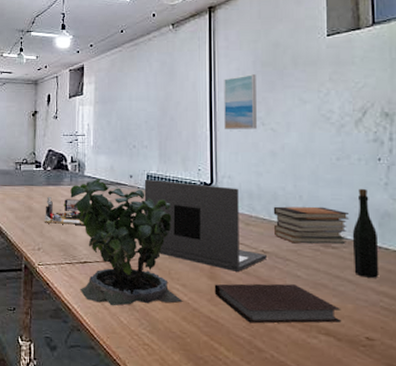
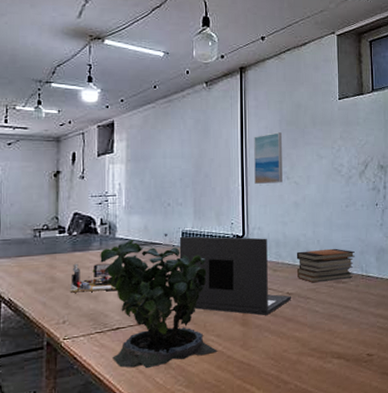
notebook: present [214,283,342,324] -> none [246,319,350,360]
bottle: present [352,188,379,278] -> none [357,229,377,304]

